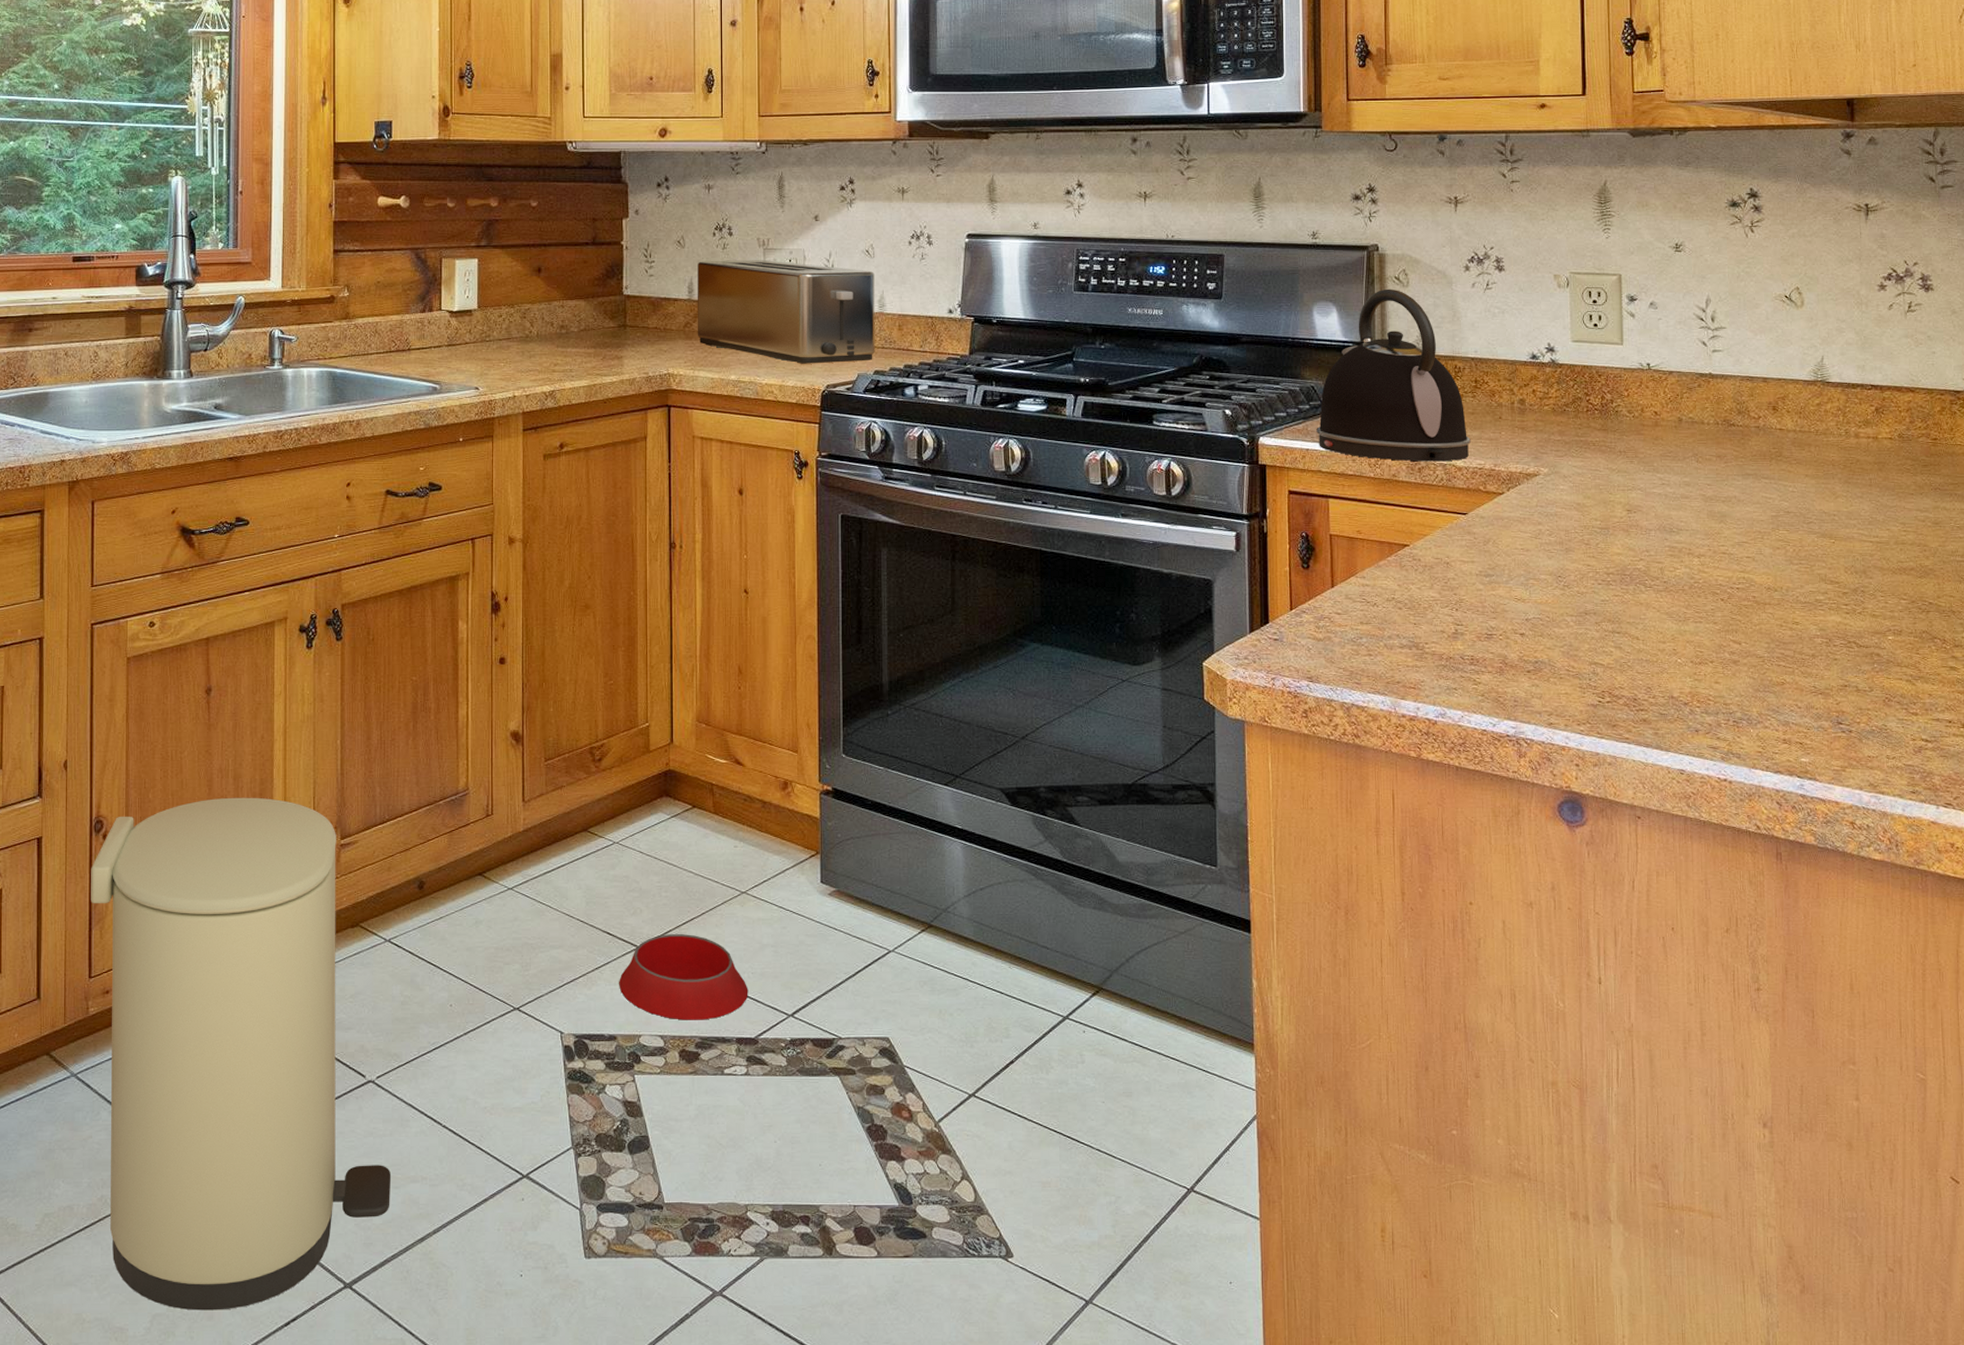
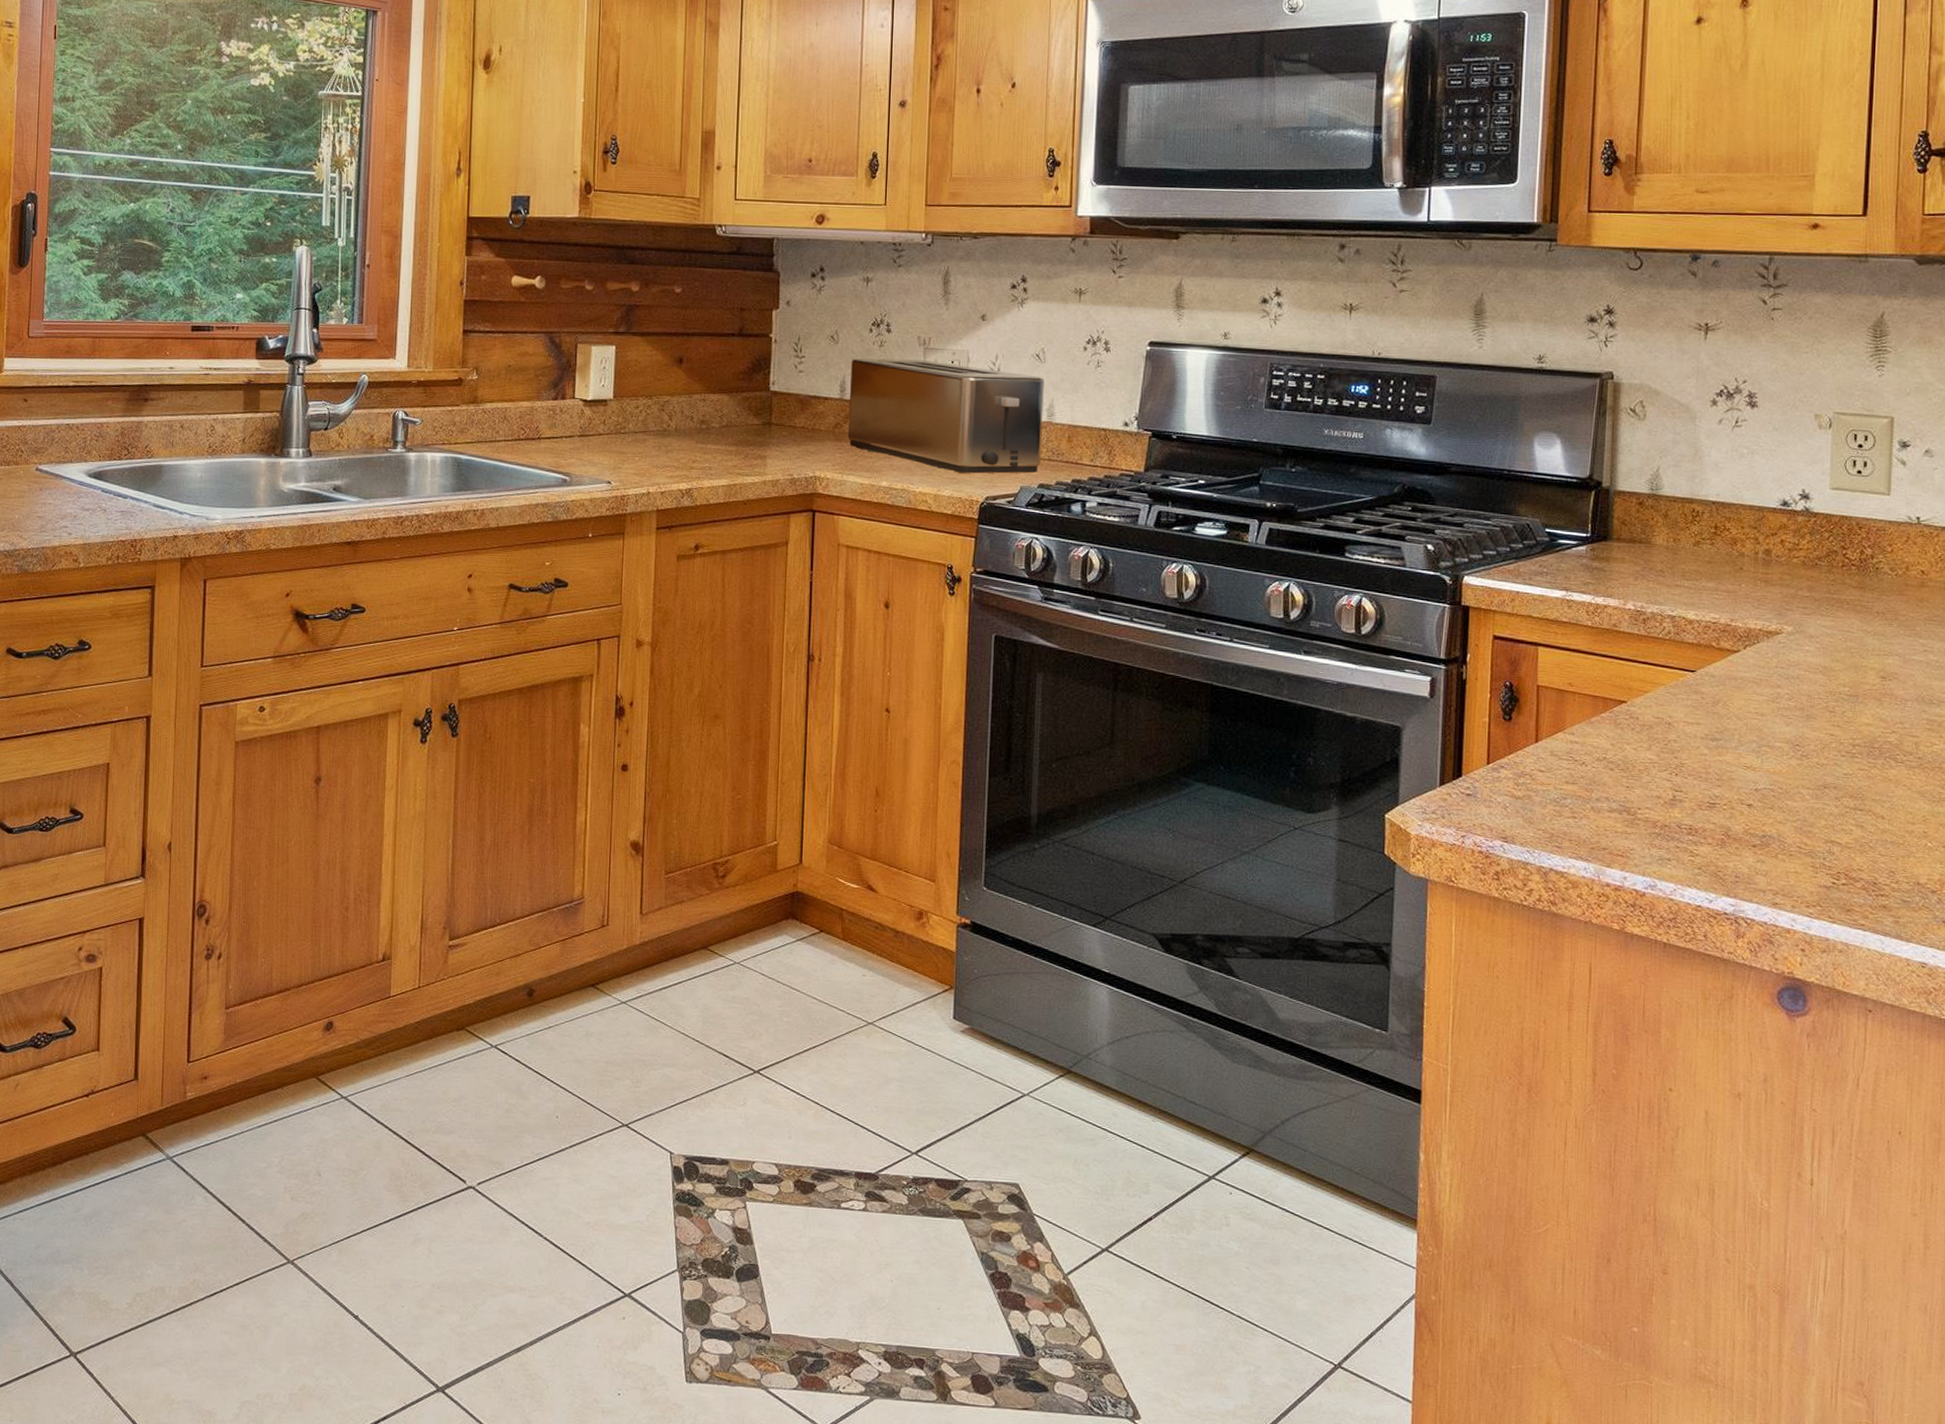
pedal bin: present [91,797,392,1311] -> none [191,890,489,1403]
pet bowl: present [619,934,748,1020] -> none [734,1060,871,1151]
kettle: present [1316,289,1472,462] -> none [1529,421,1707,613]

